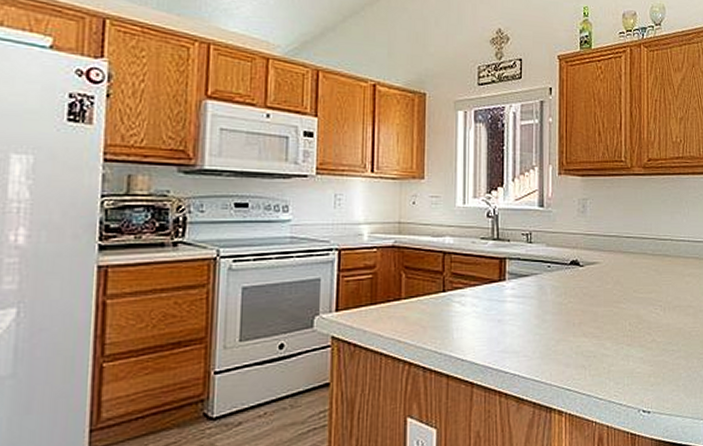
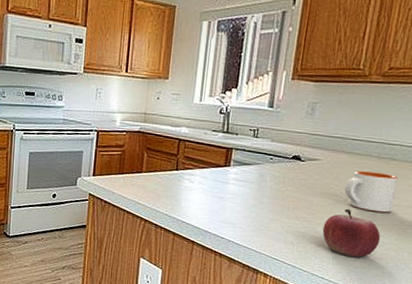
fruit: none [612,316,670,373] -> present [322,208,381,257]
mug: none [627,271,675,317] -> present [344,171,399,213]

